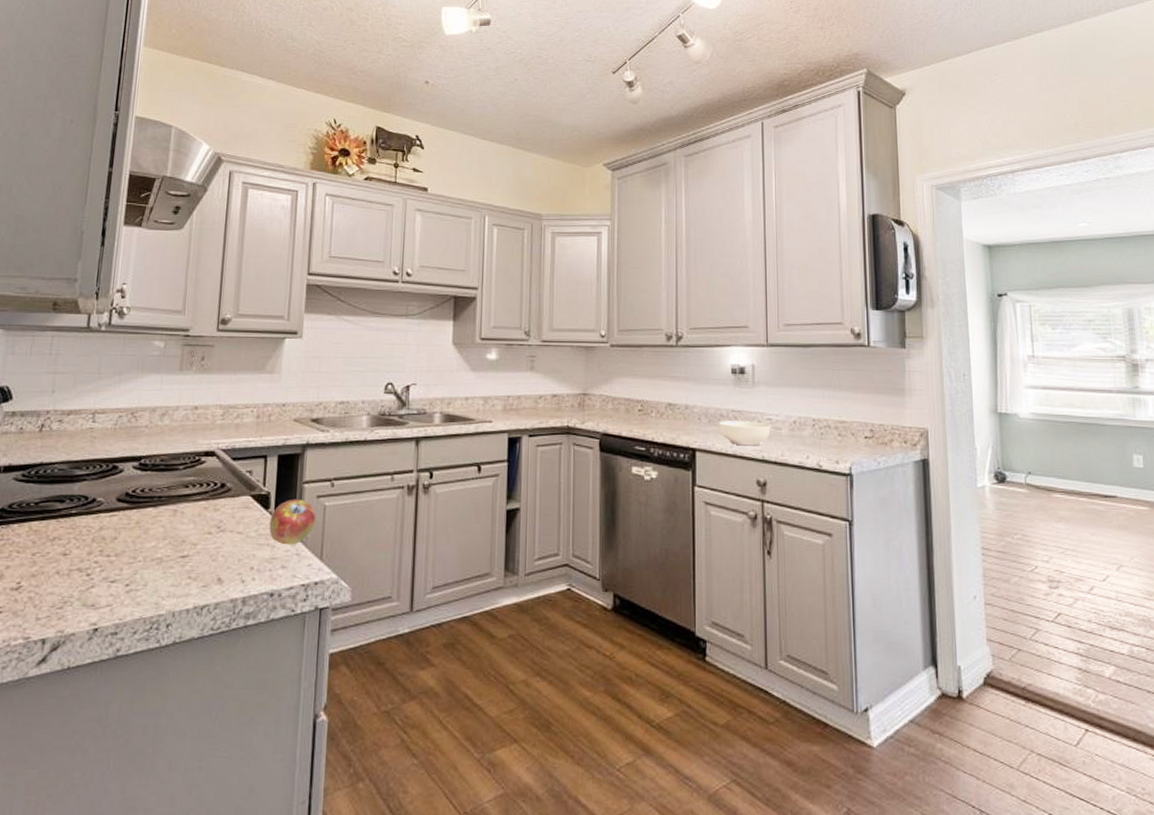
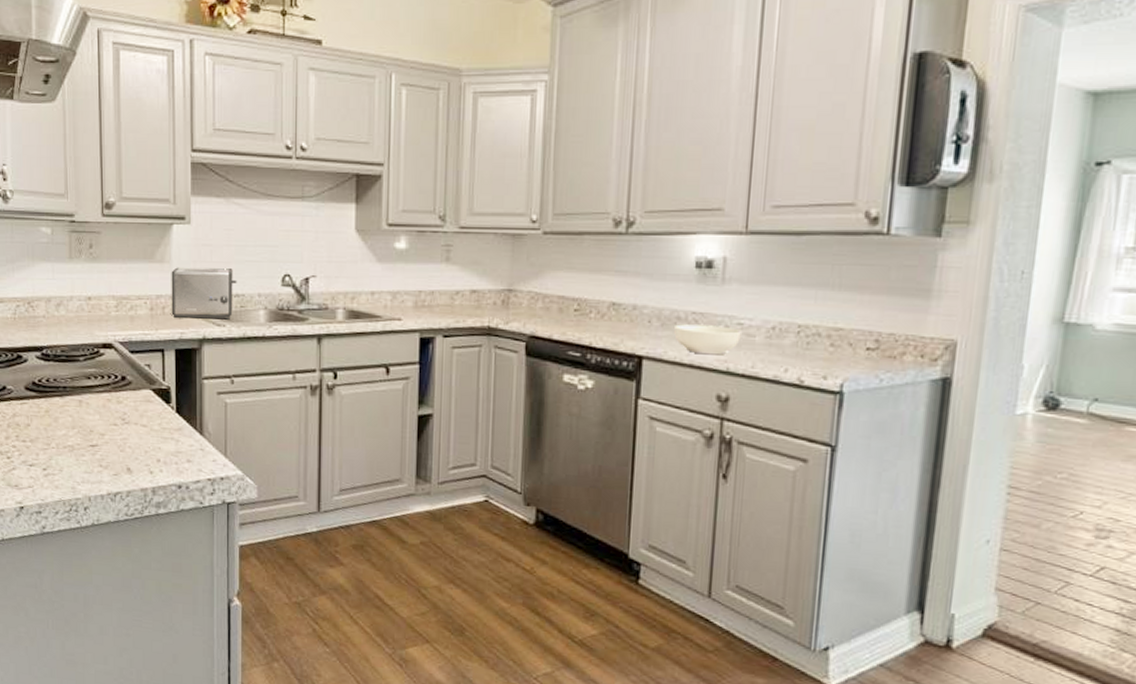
fruit: present [269,499,316,545] -> none [172,394,218,441]
toaster: none [277,377,343,426] -> present [171,267,237,320]

